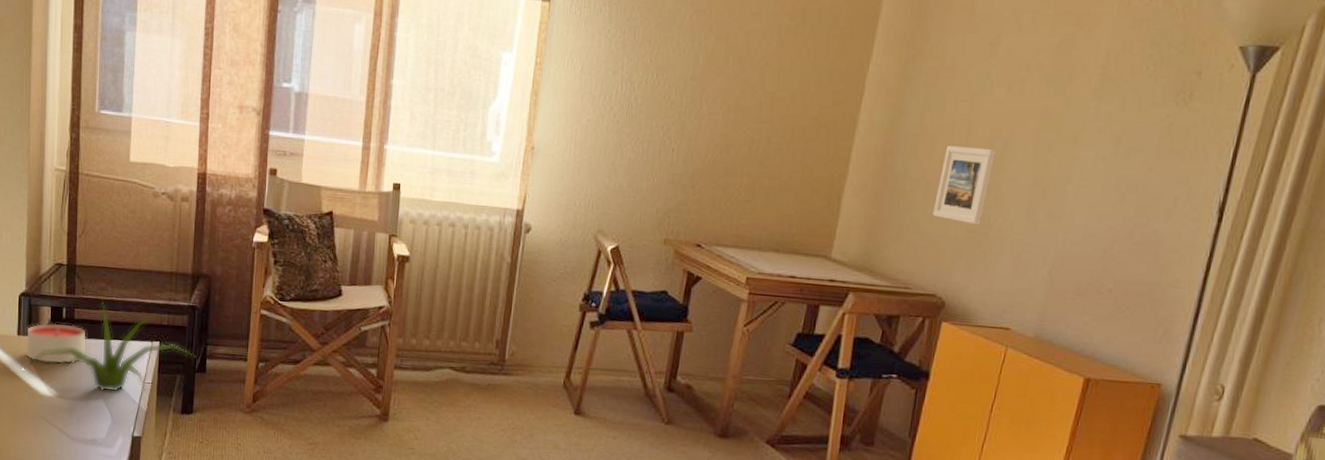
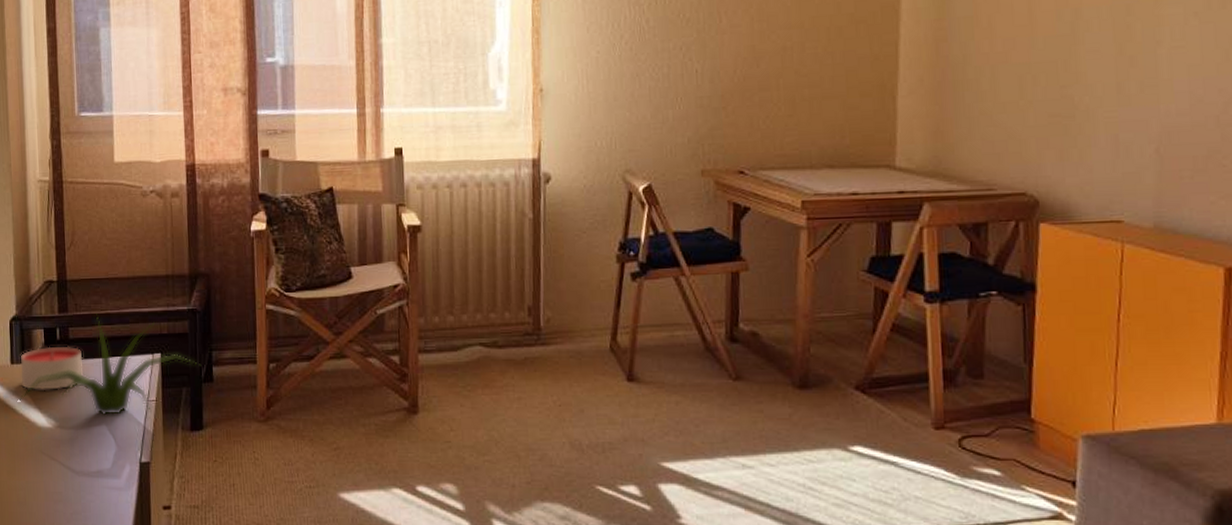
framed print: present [933,146,996,225] -> none [1005,20,1067,108]

